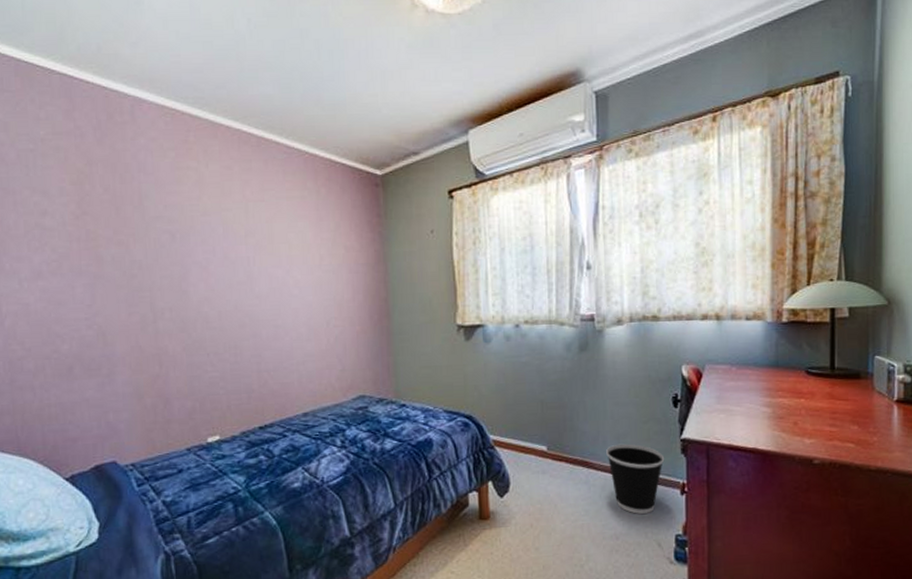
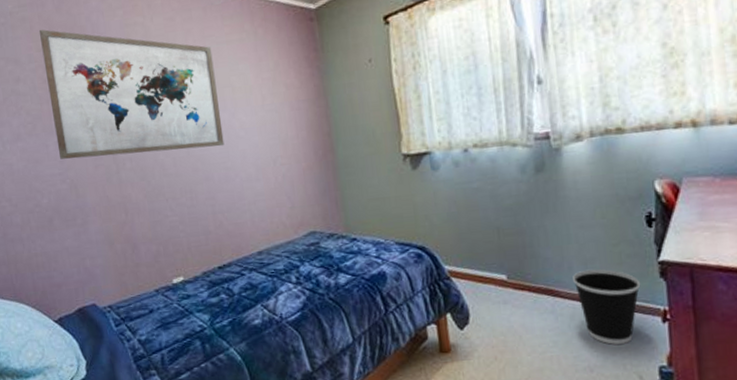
wall art: none [76,161,276,304] -> present [39,29,225,159]

